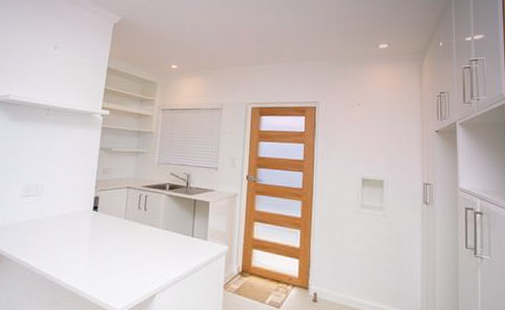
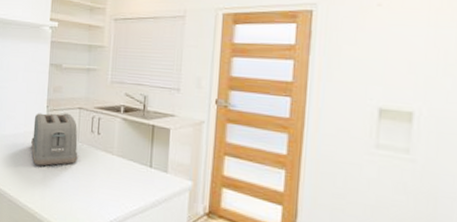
toaster: none [77,192,125,244] -> present [31,113,78,166]

